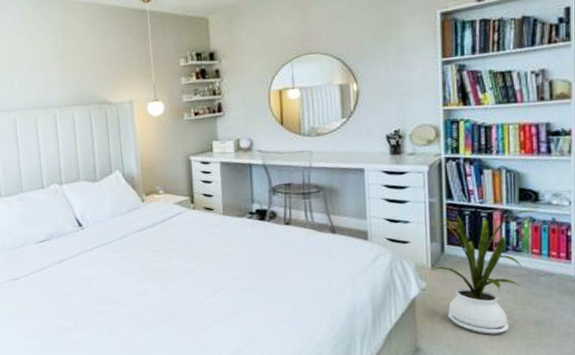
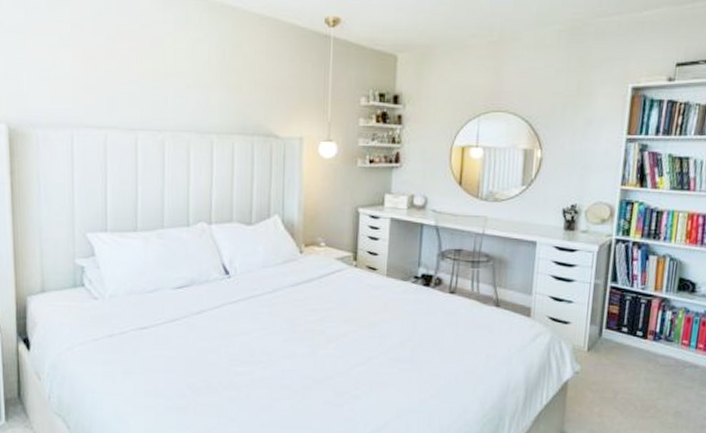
house plant: present [430,209,538,334] -> none [585,298,693,422]

